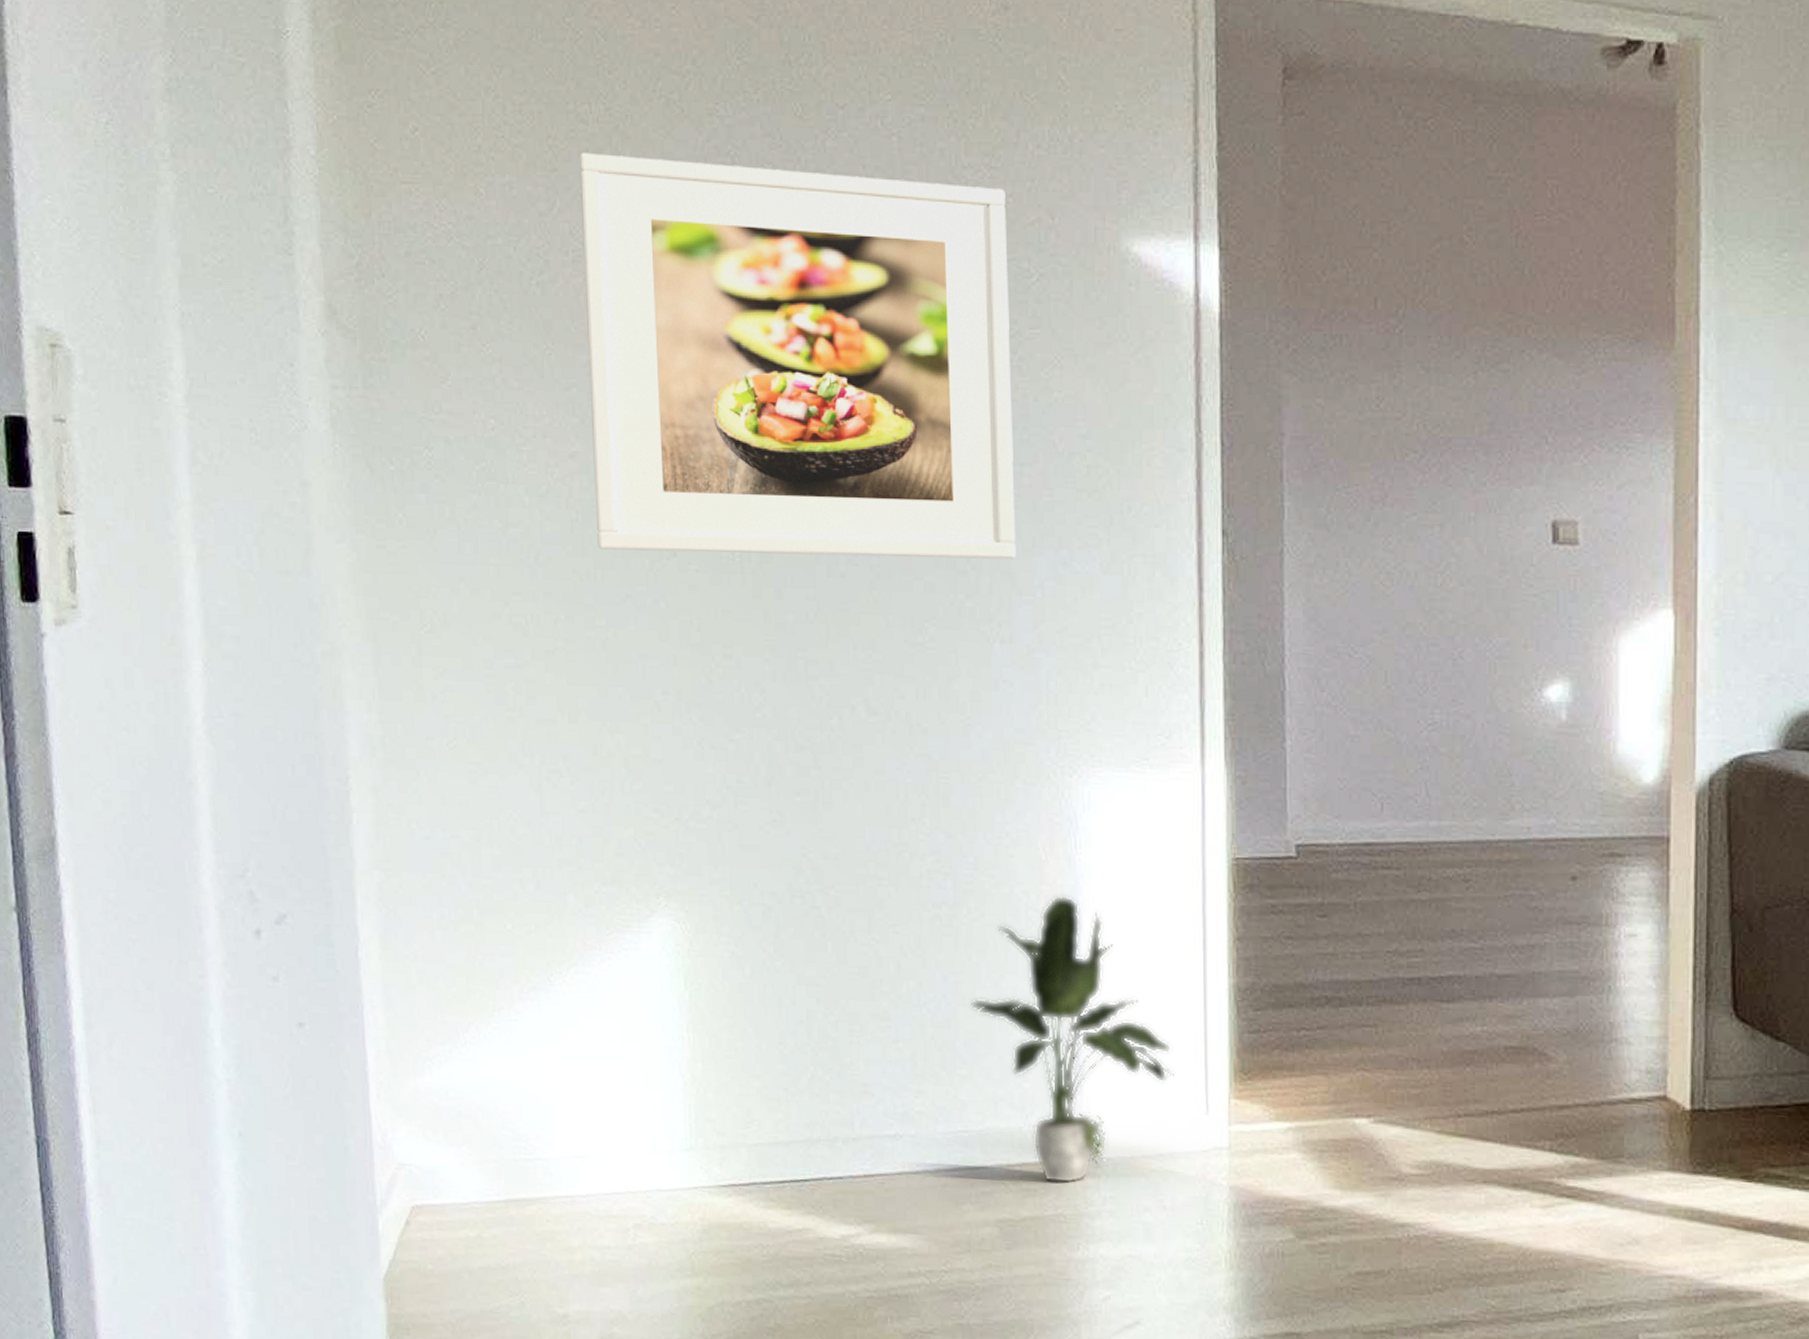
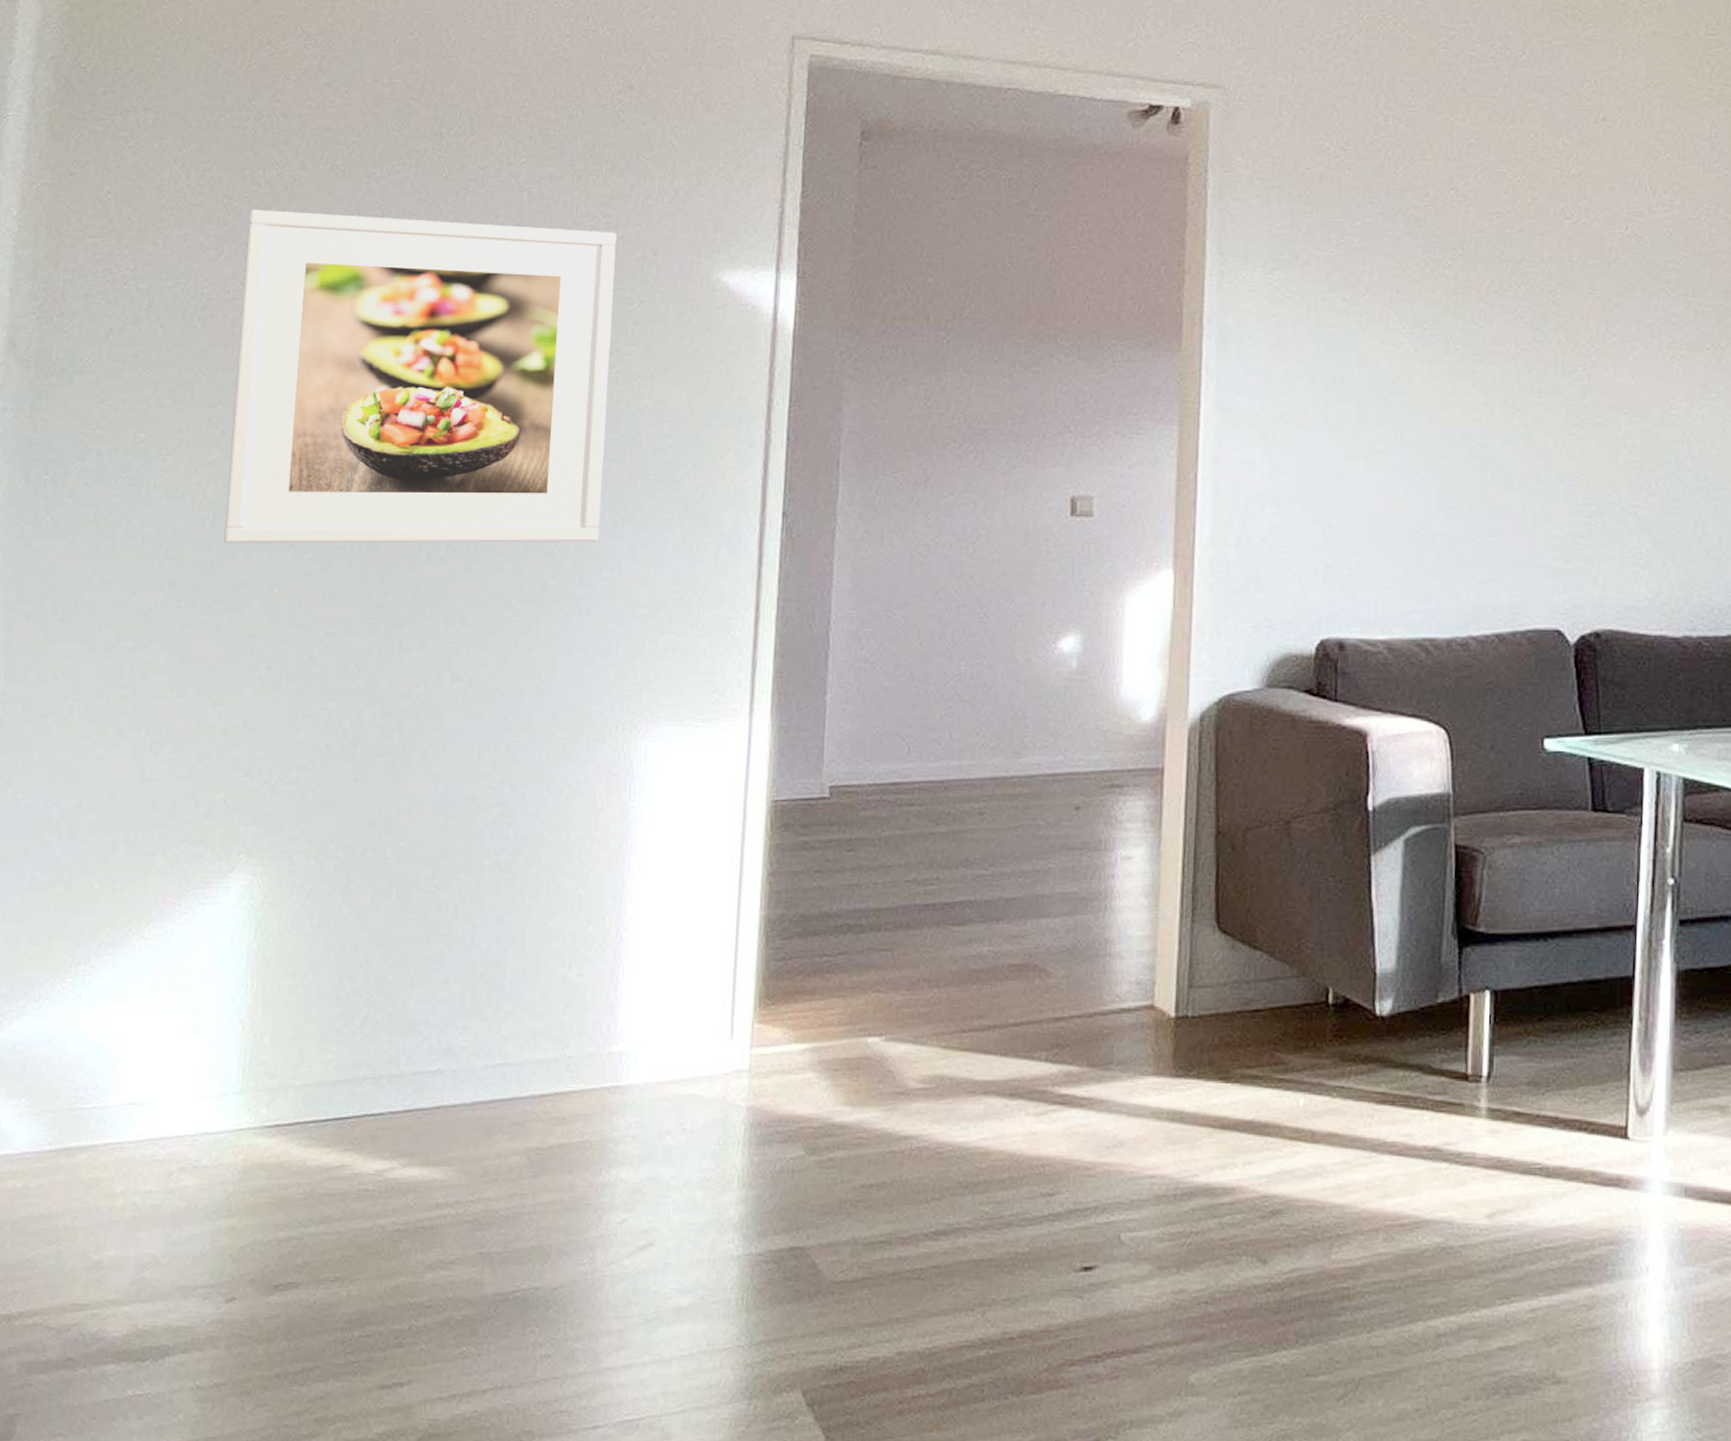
potted plant: present [971,894,1174,1184] -> none [520,839,704,1111]

